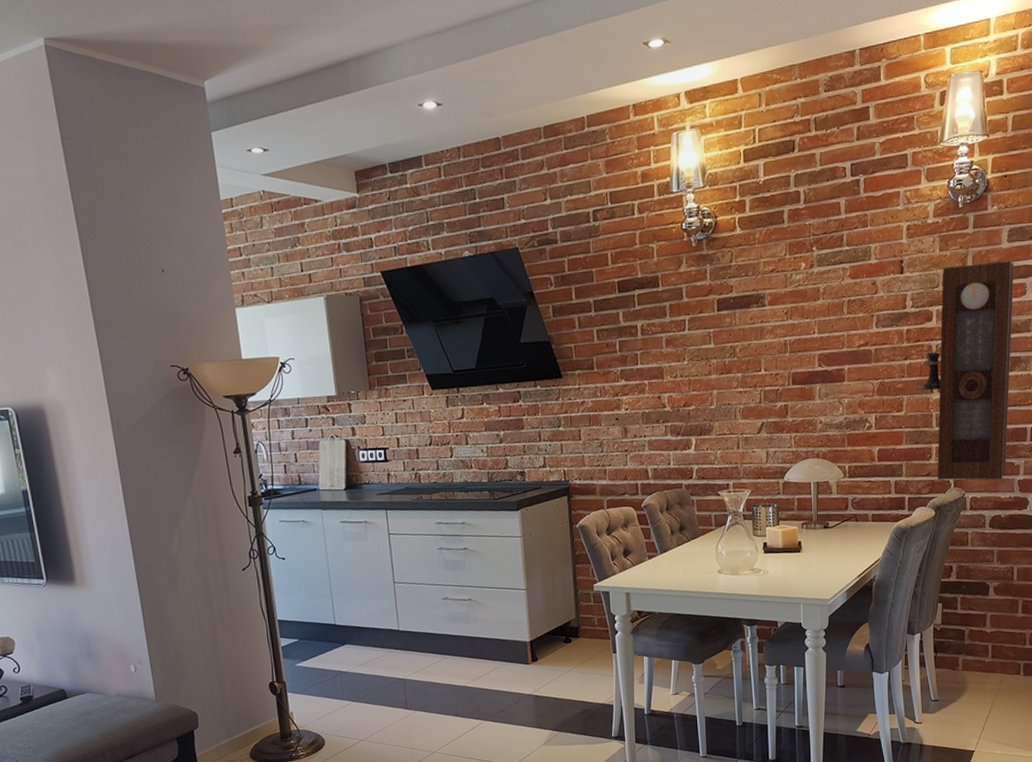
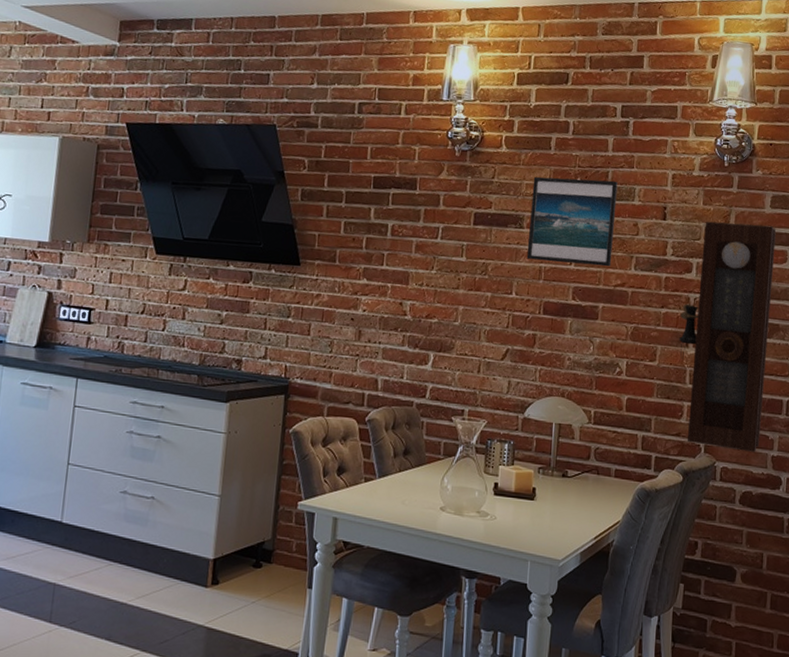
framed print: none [770,243,854,335] -> present [526,176,618,267]

